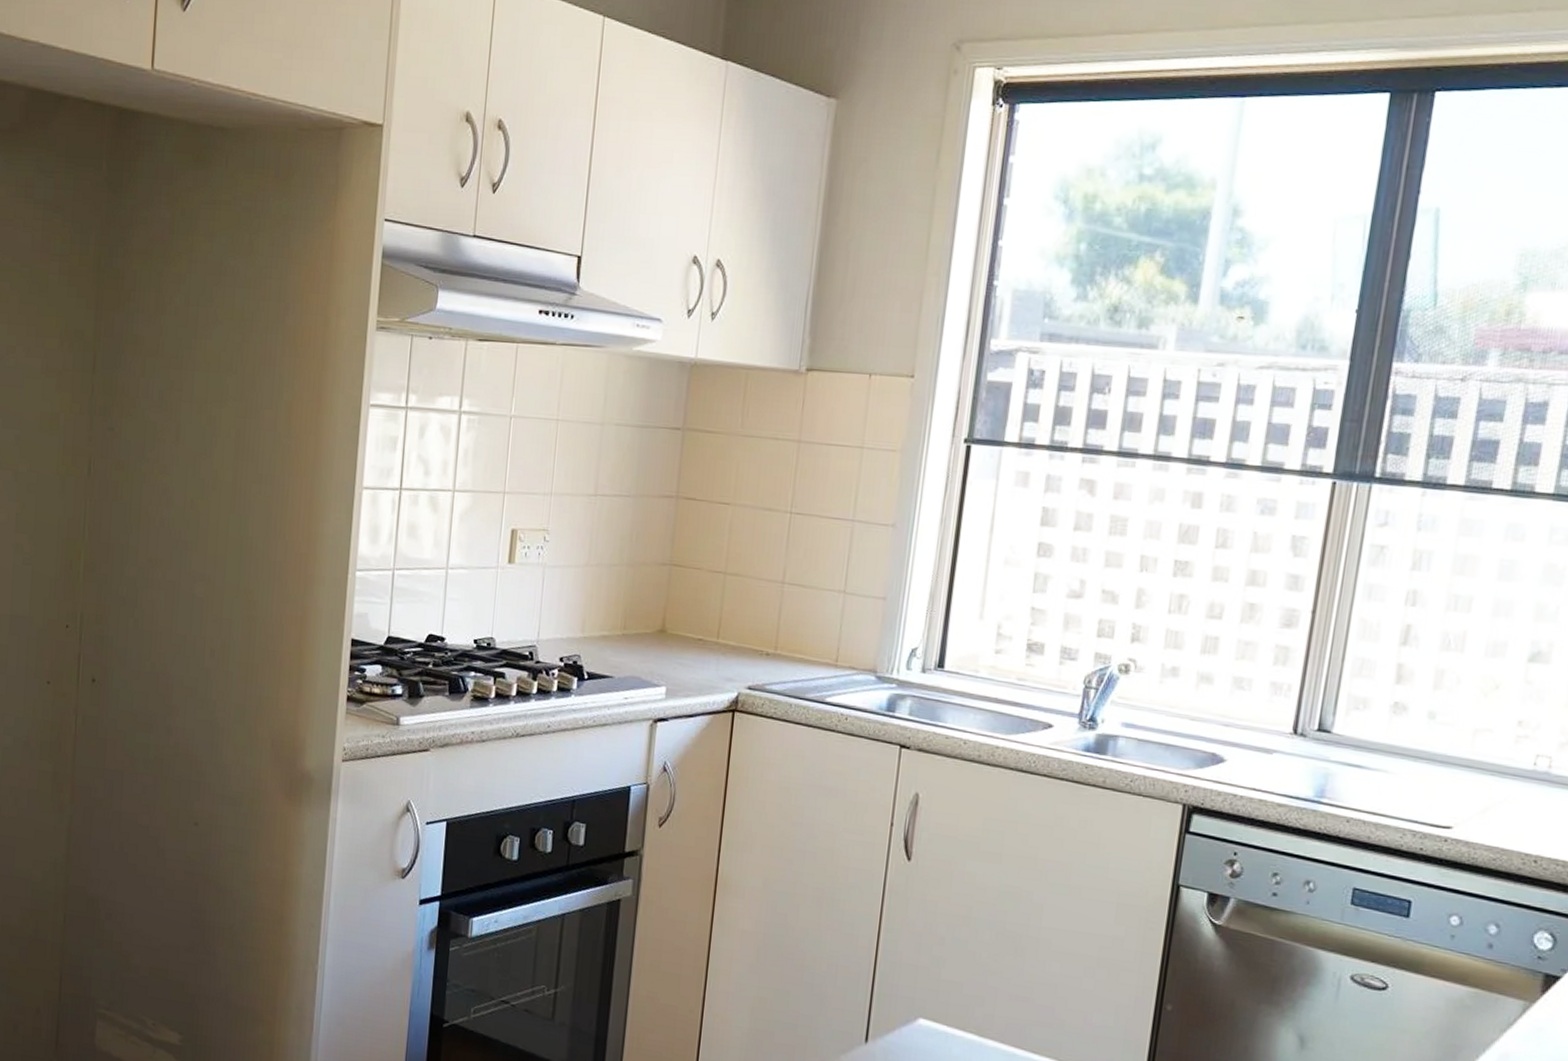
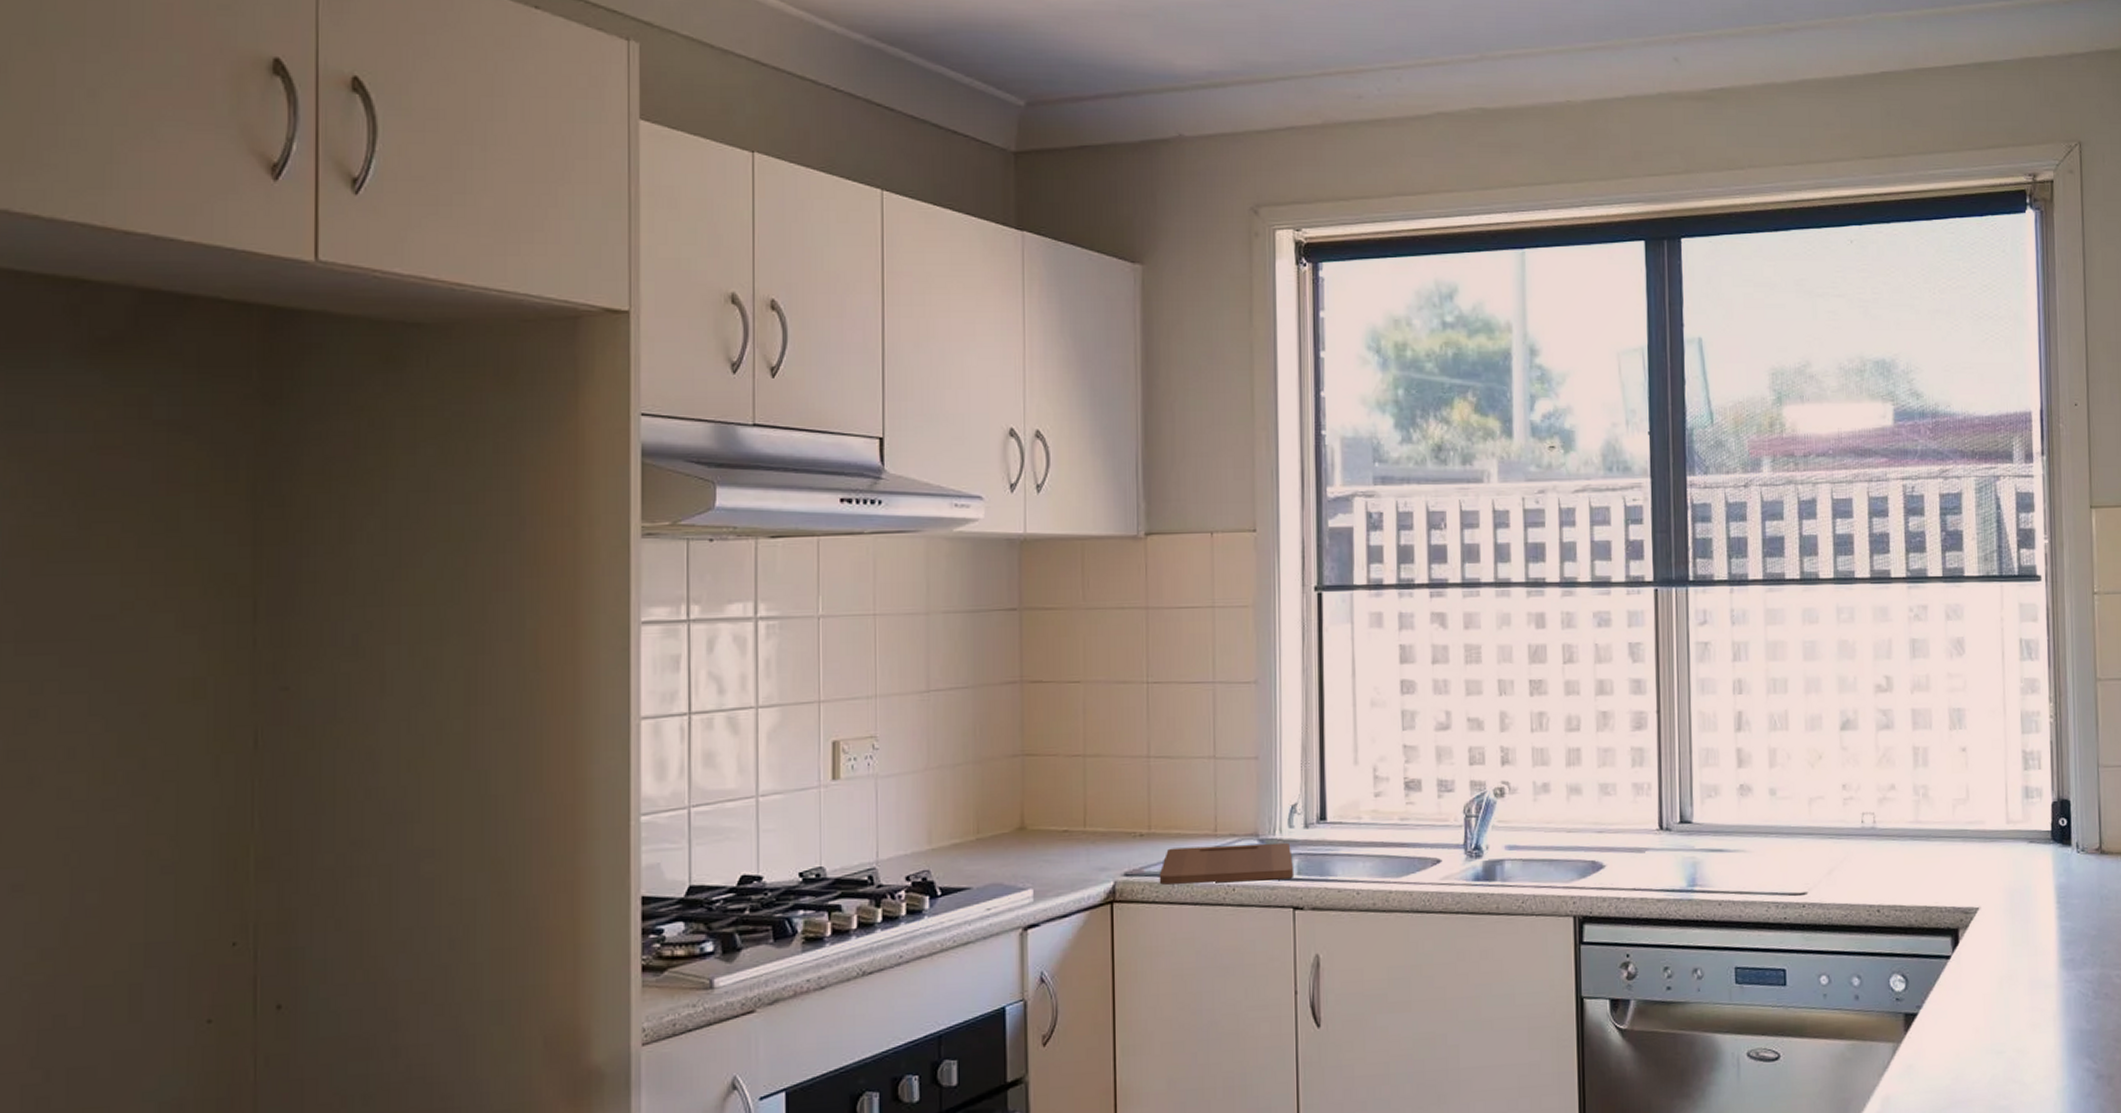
cutting board: none [778,670,906,718] -> present [1159,842,1293,886]

